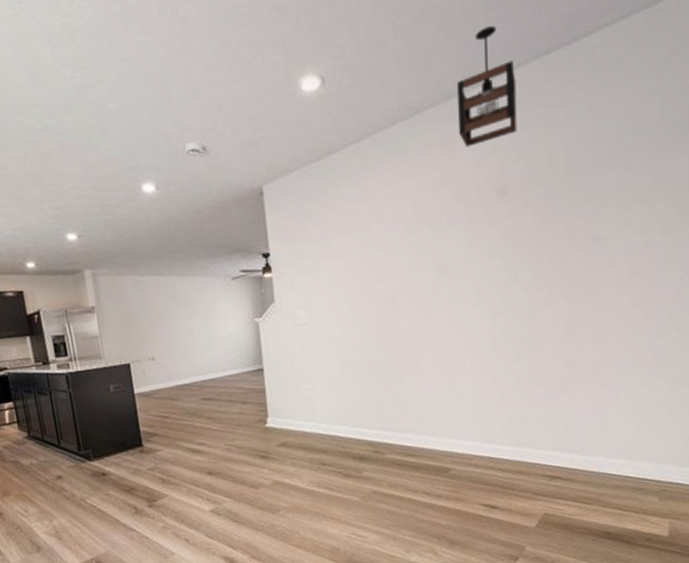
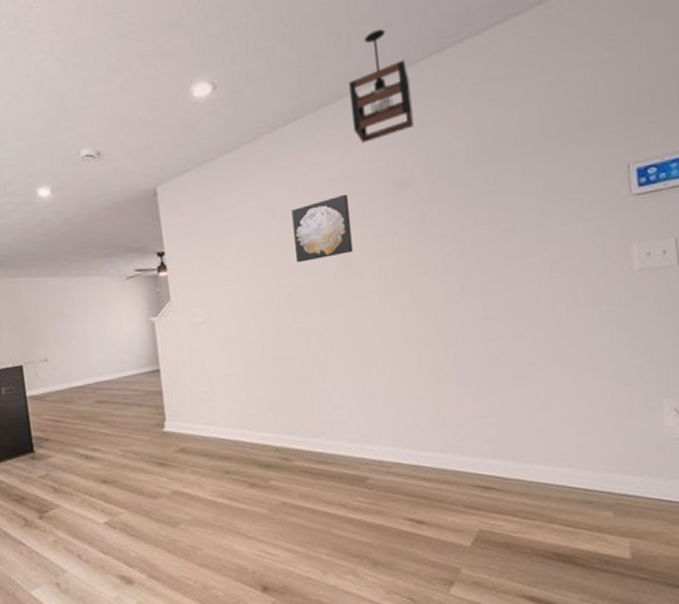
wall art: none [394,199,451,267] -> present [291,194,353,263]

